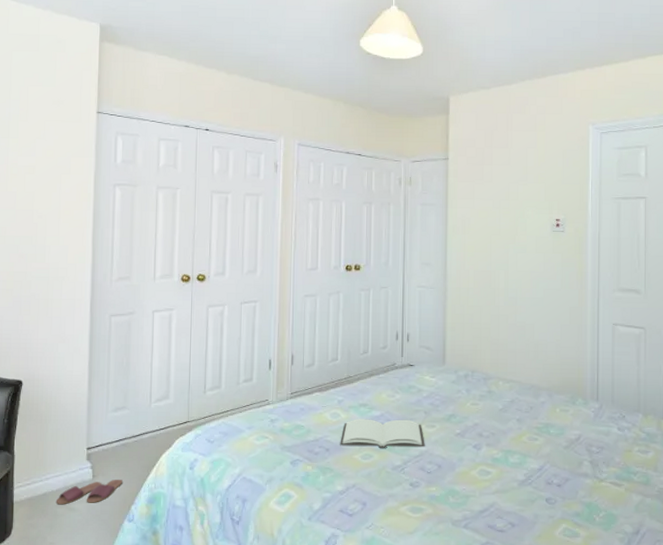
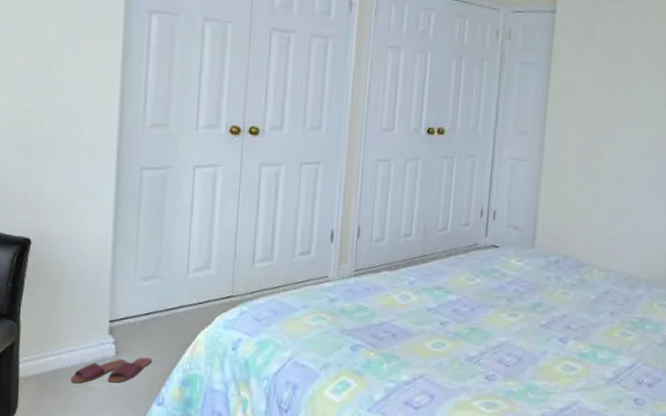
book: present [340,419,425,449] -> none [408,302,506,338]

